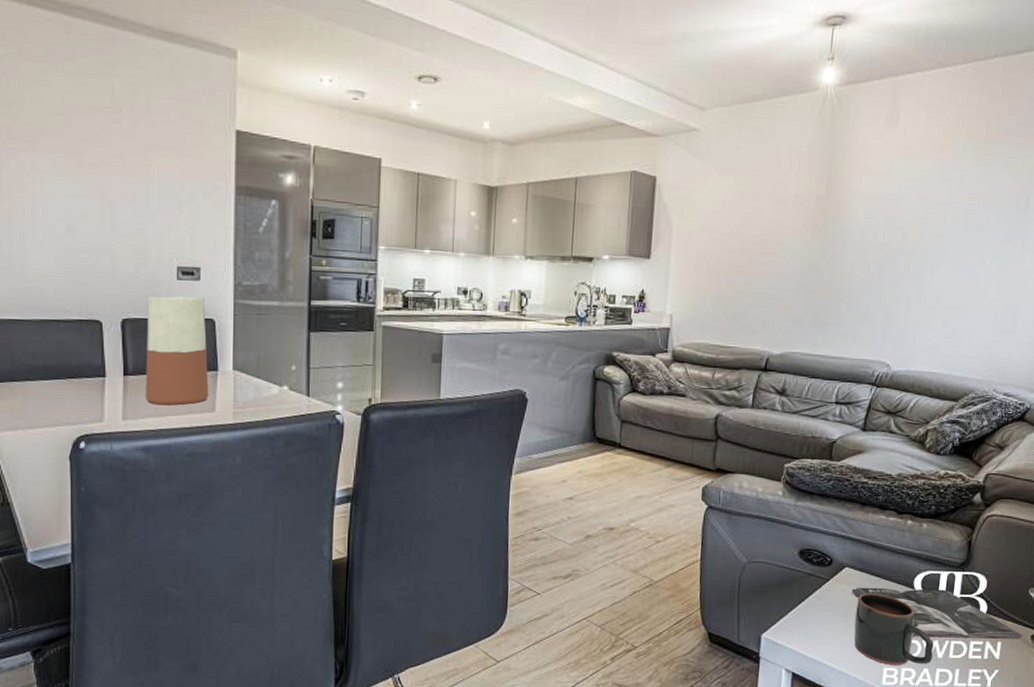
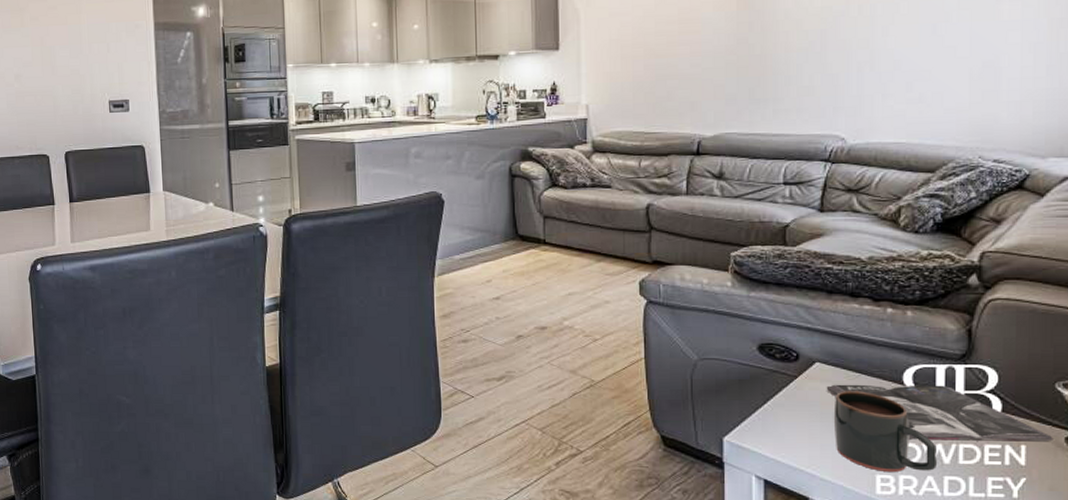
vase: present [145,295,209,406] -> none [85,127,144,227]

